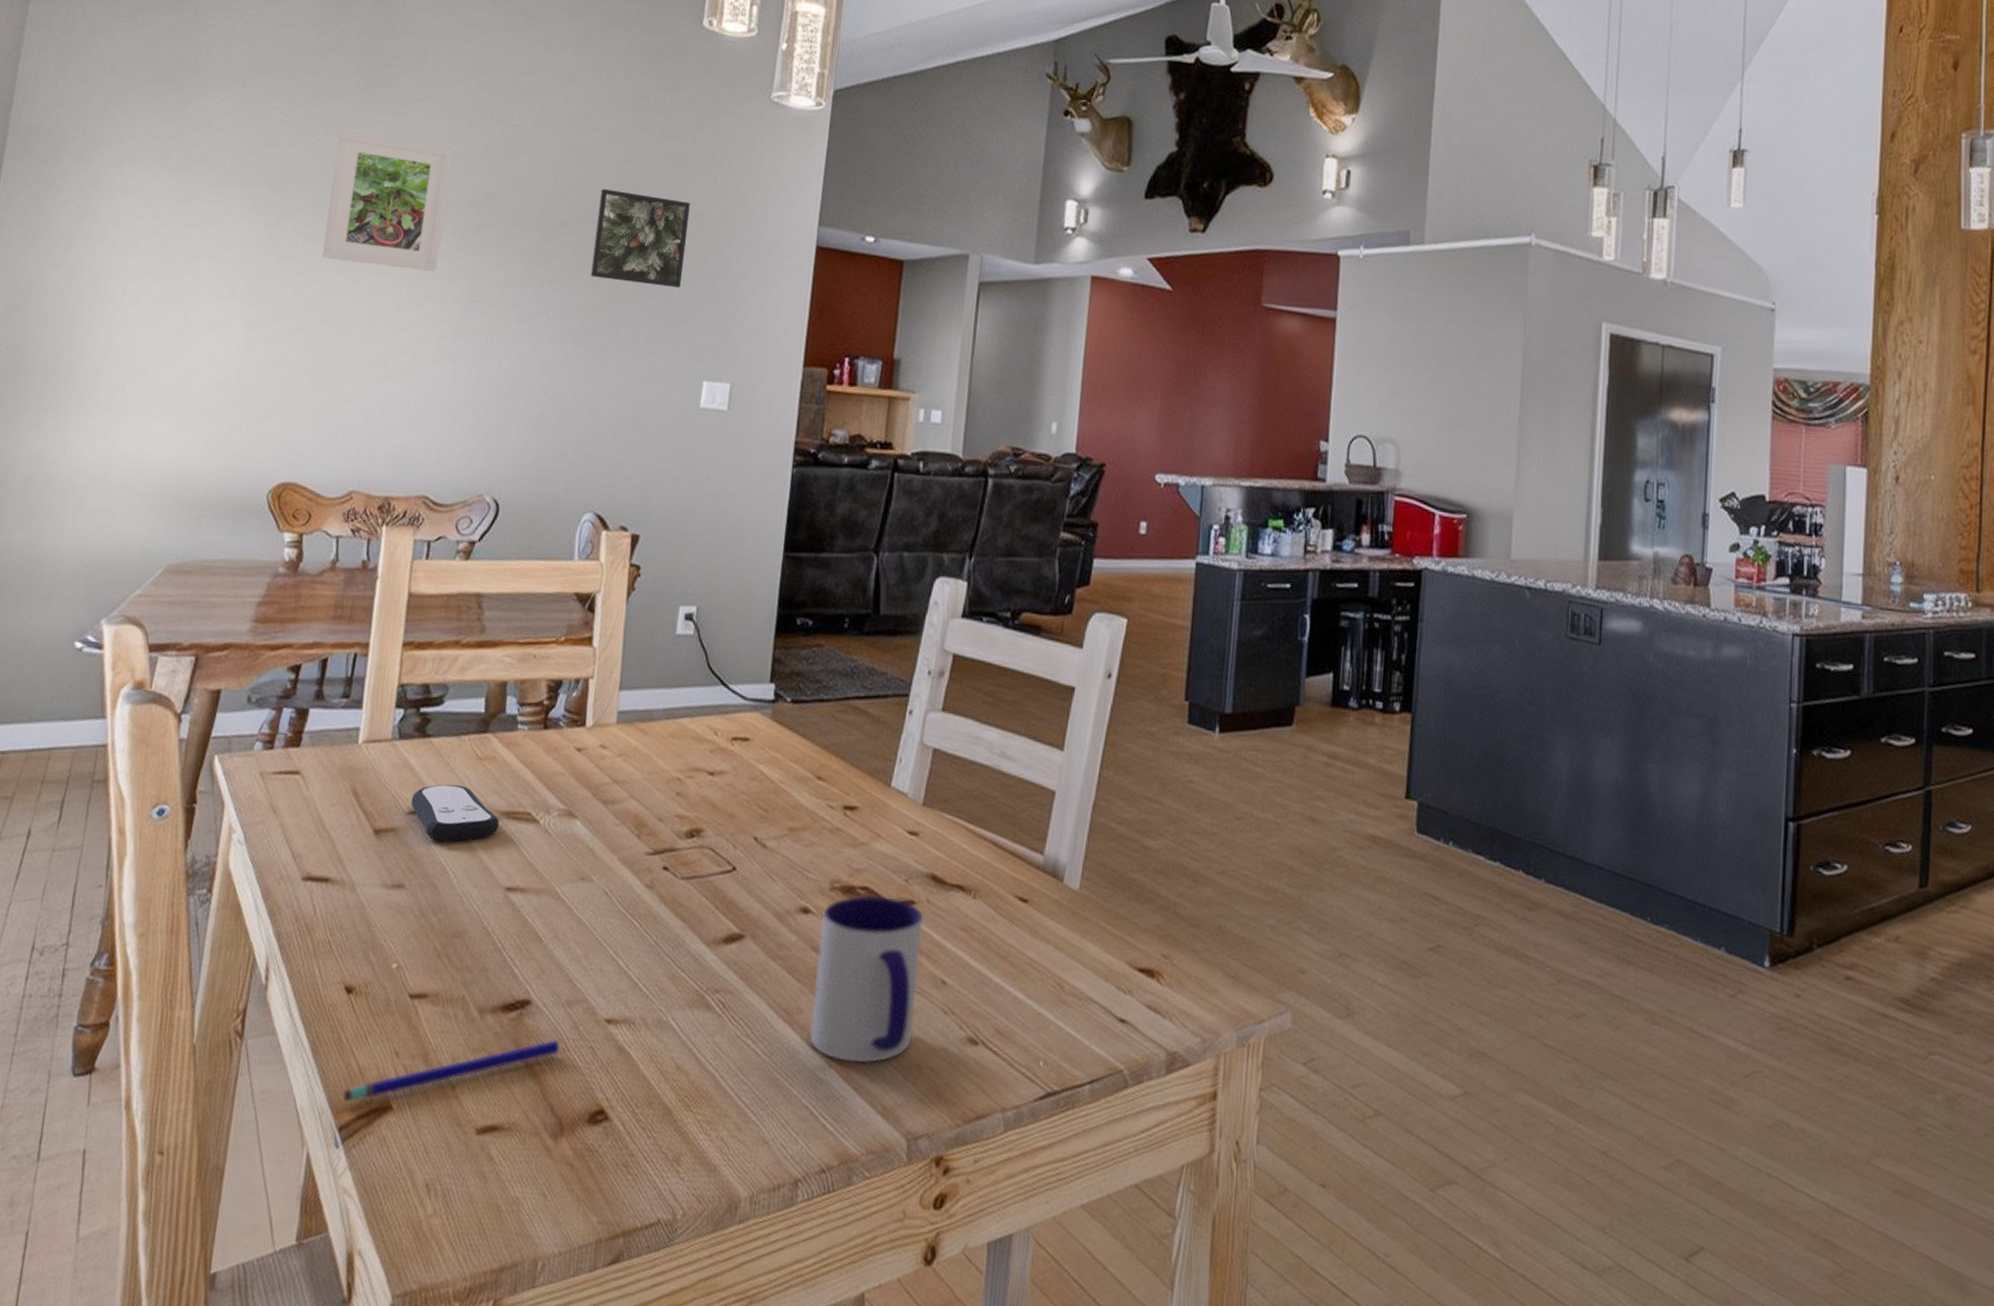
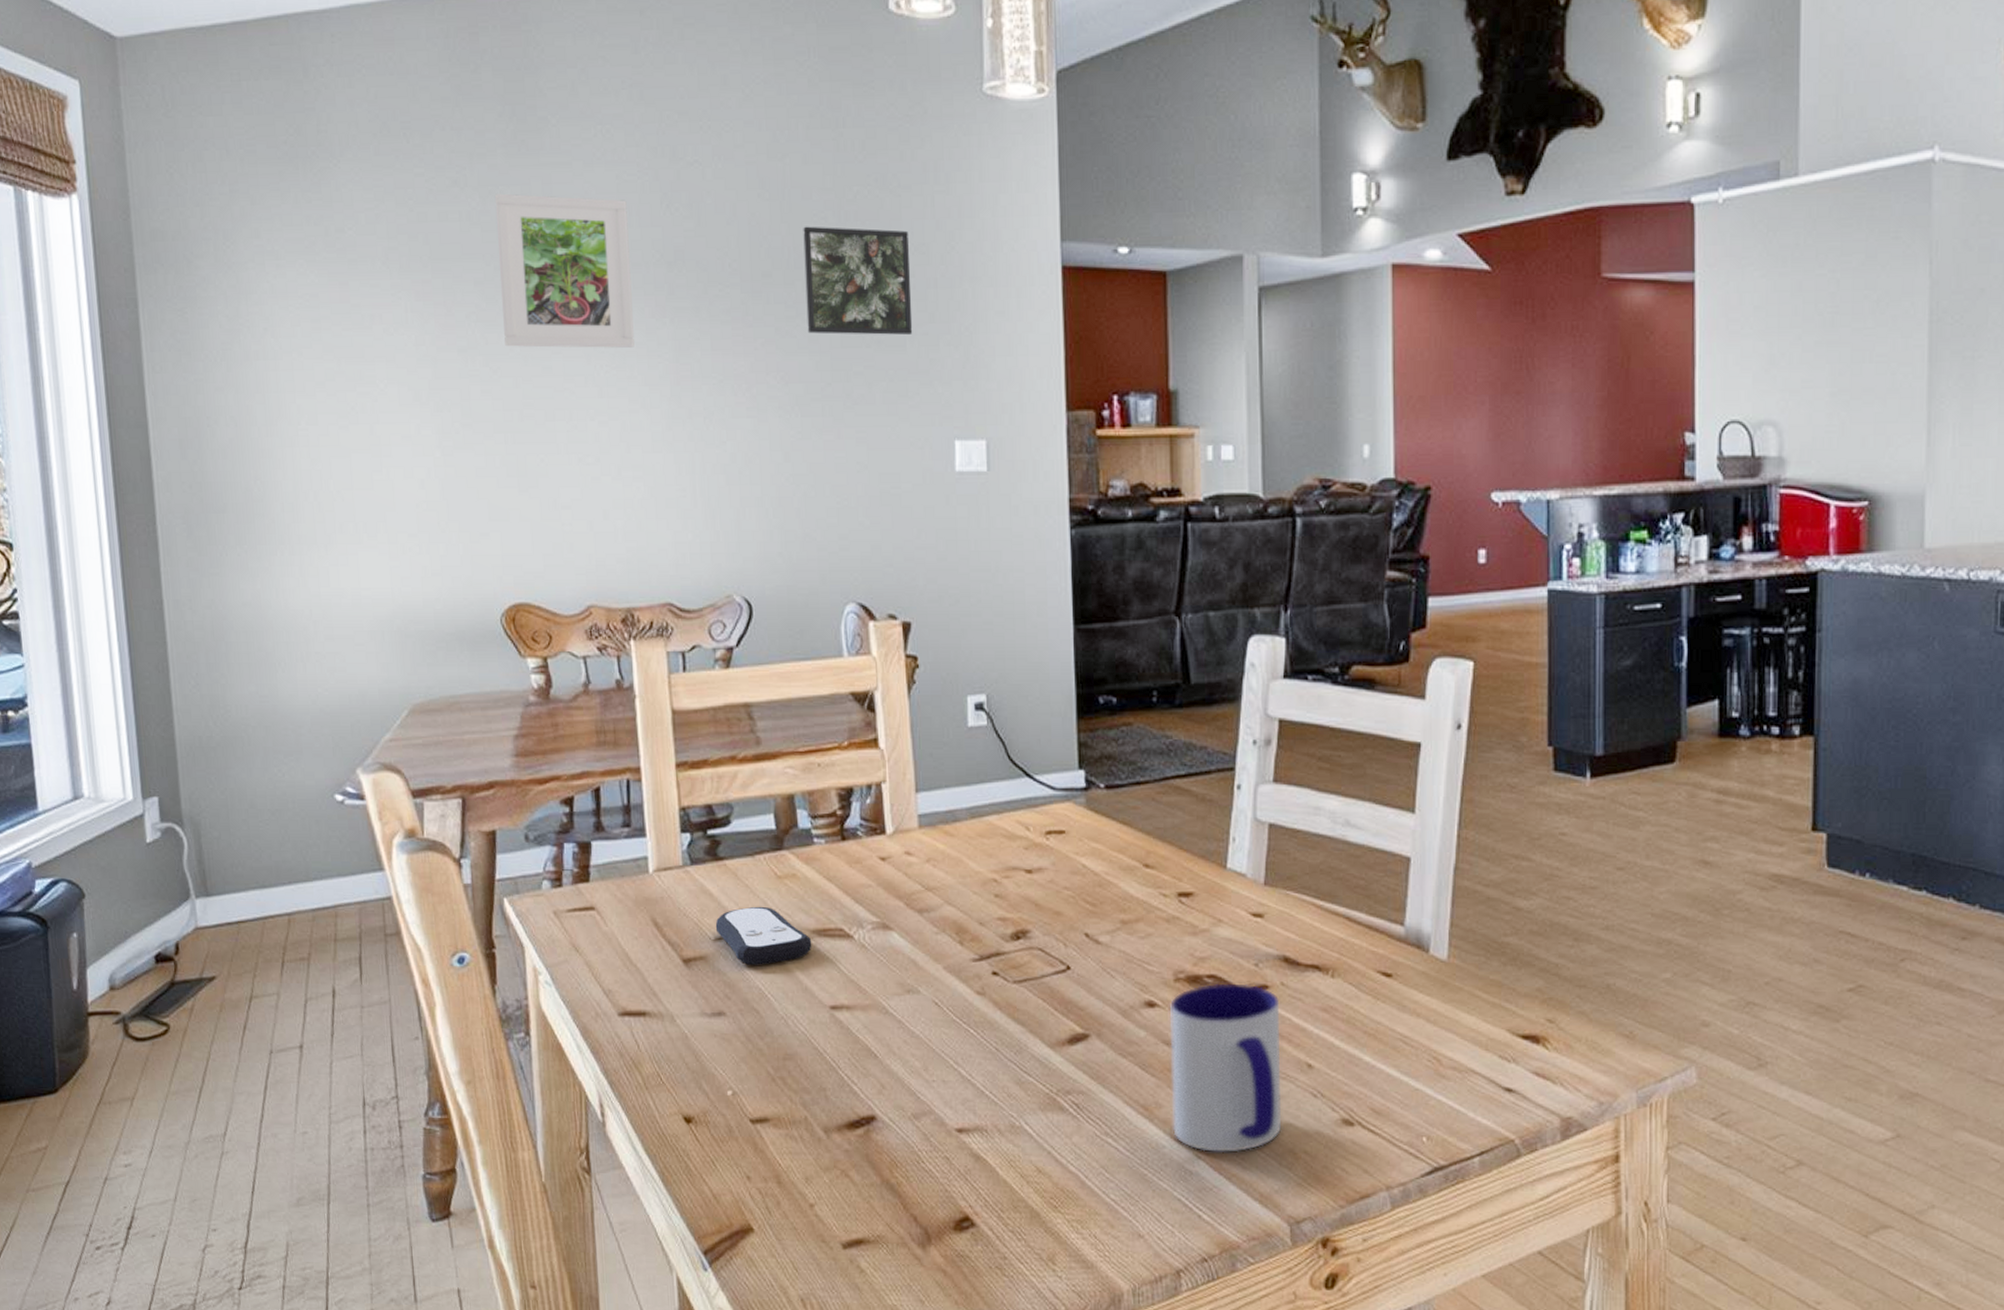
pen: present [342,1040,560,1102] -> none [701,1153,913,1227]

